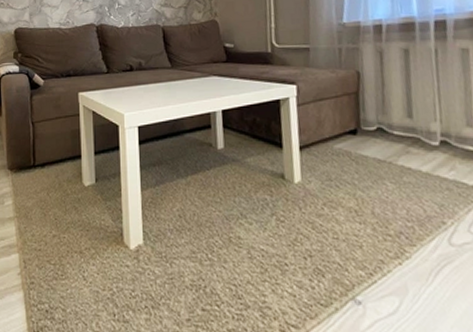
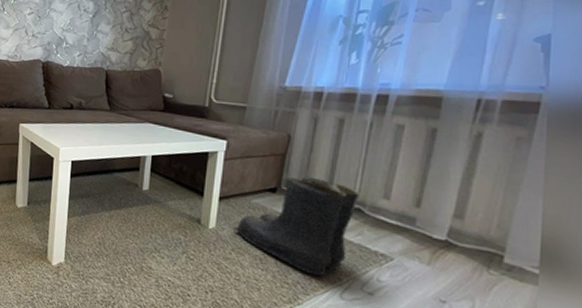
boots: none [321,113,444,222] -> present [234,176,360,276]

